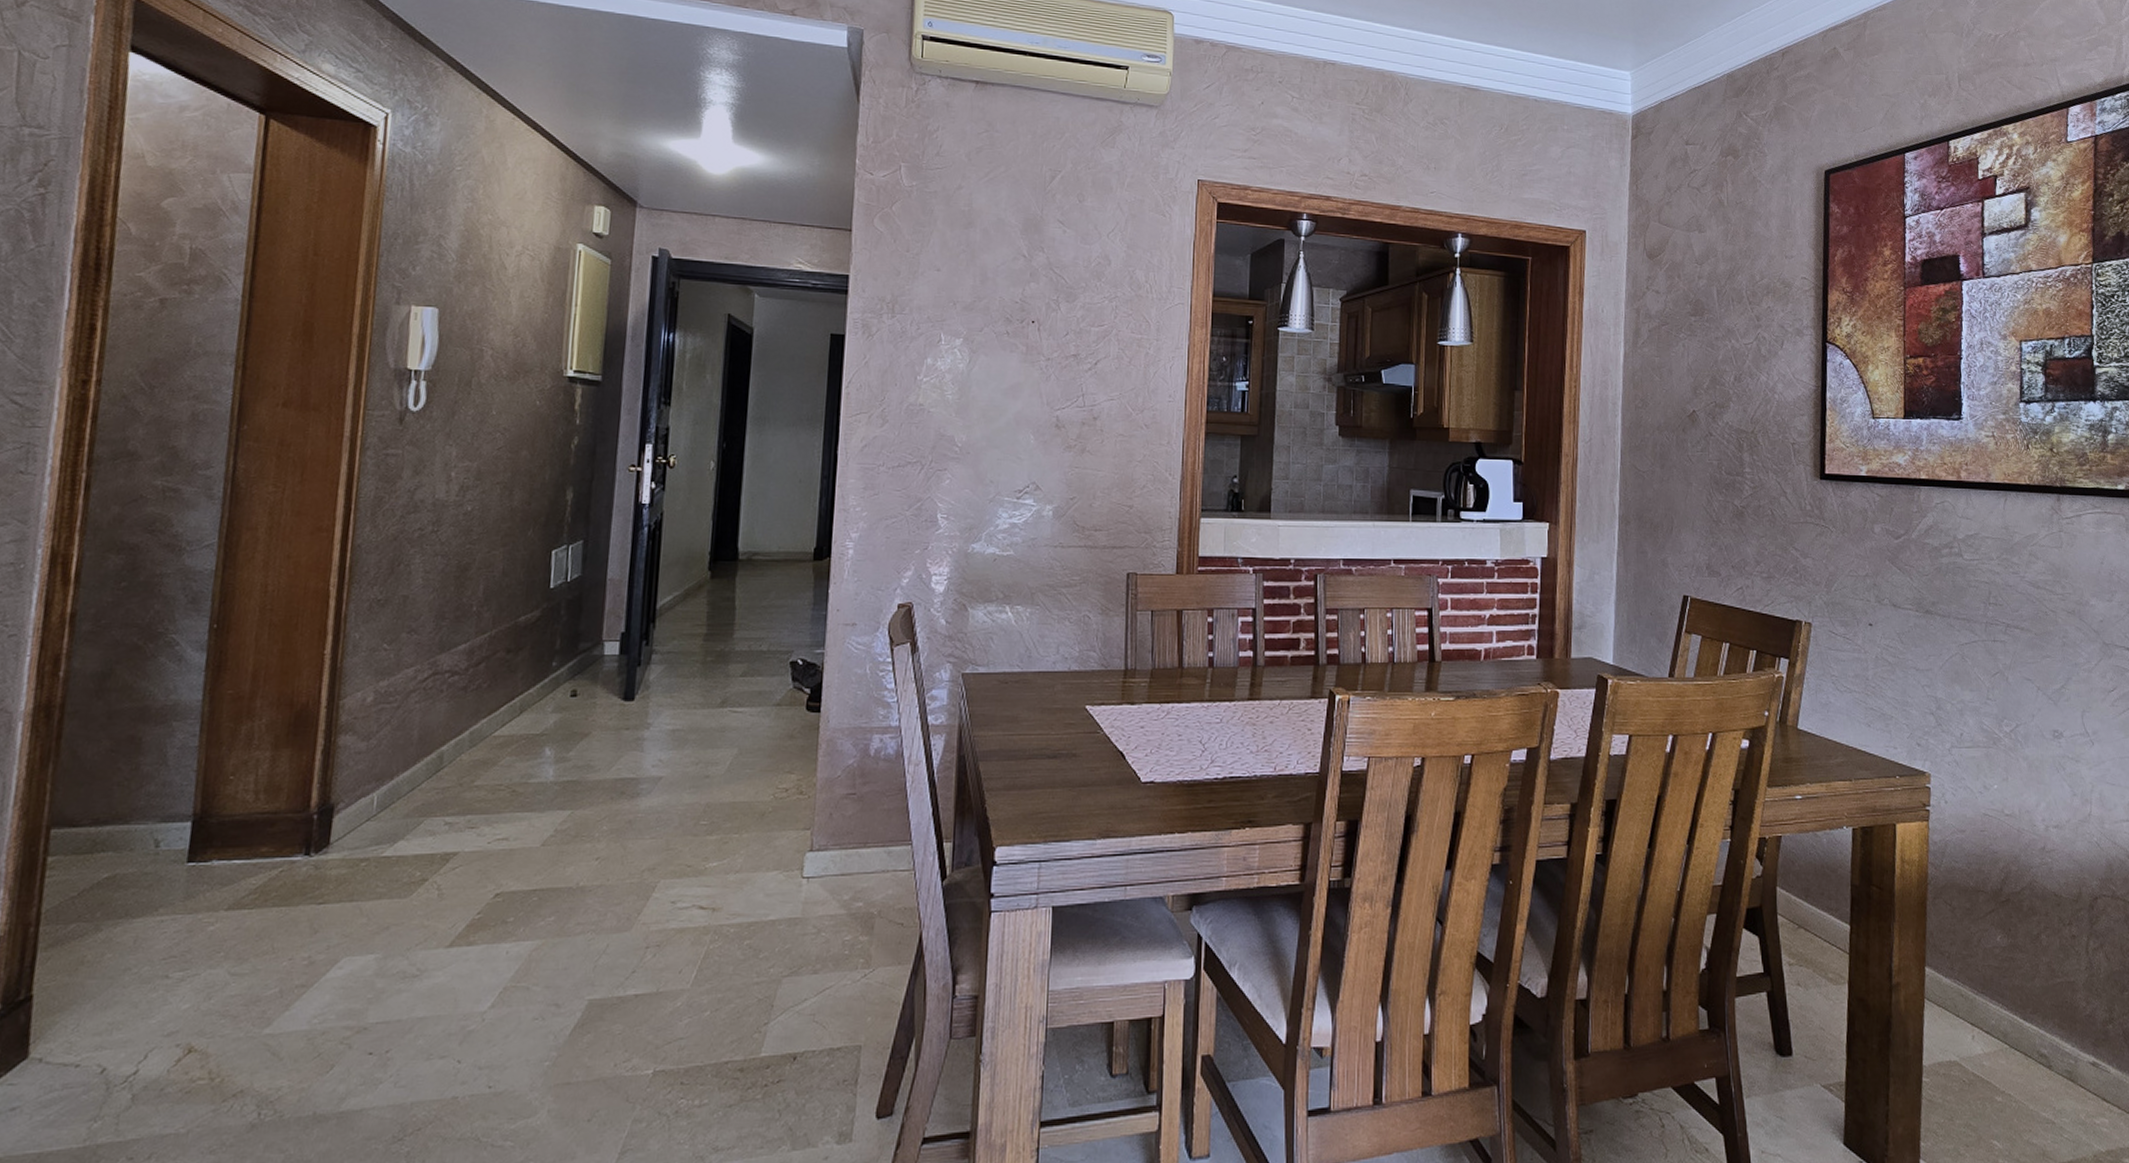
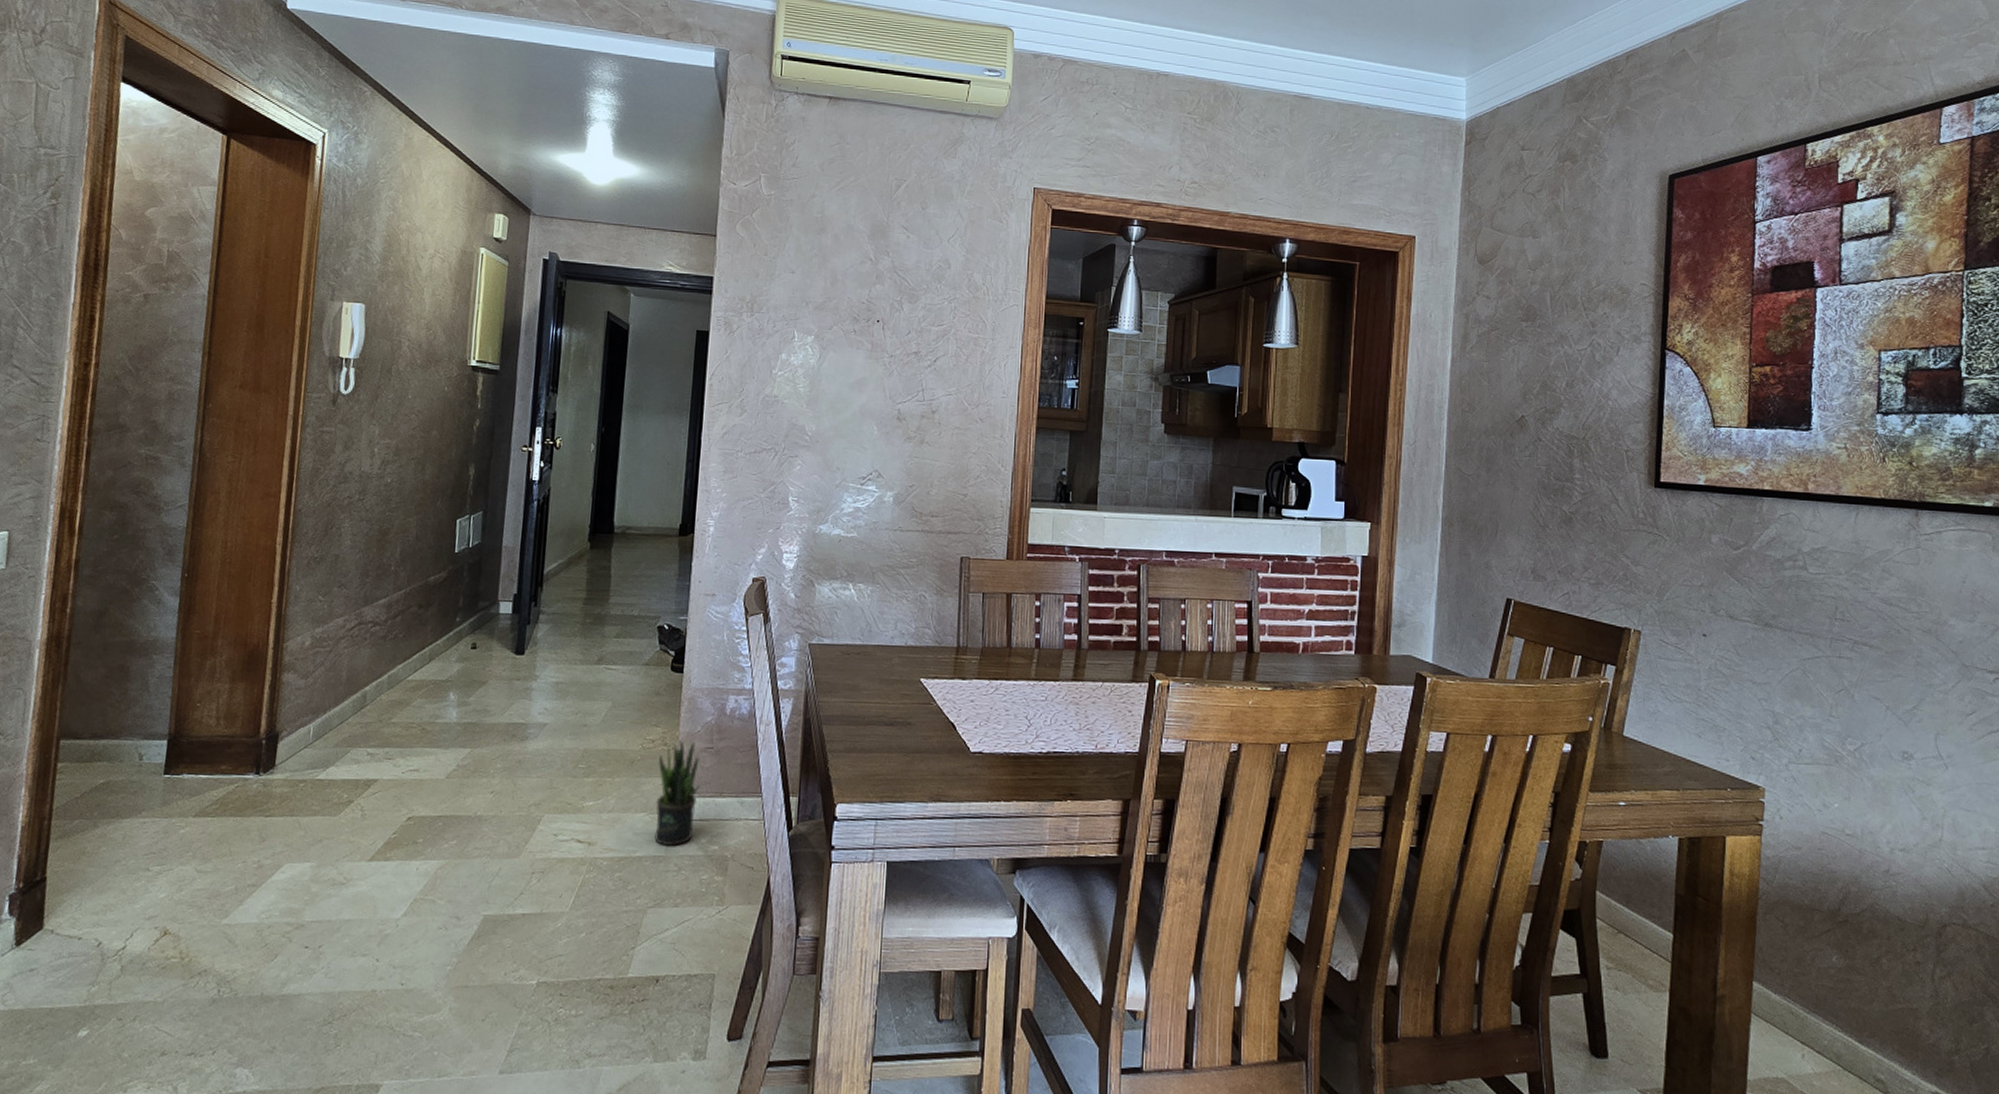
potted plant: none [789,786,842,906] -> present [654,739,700,846]

